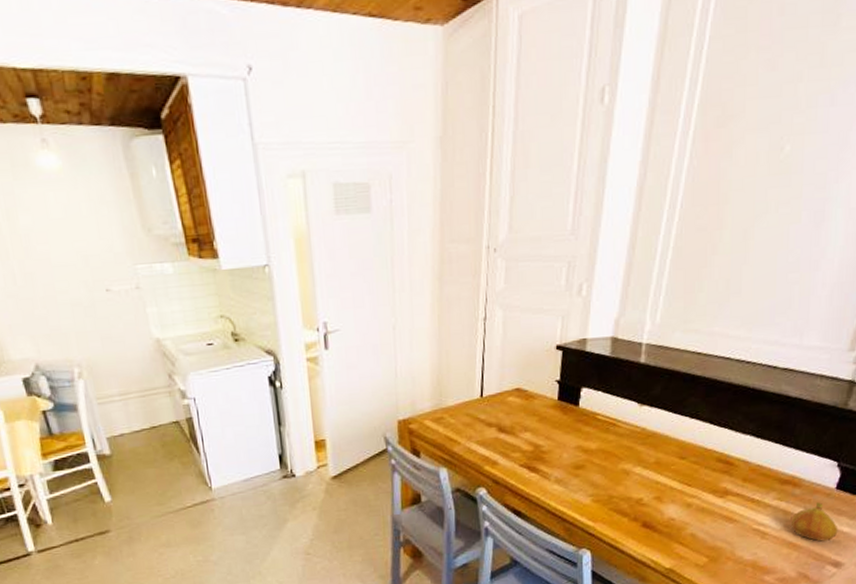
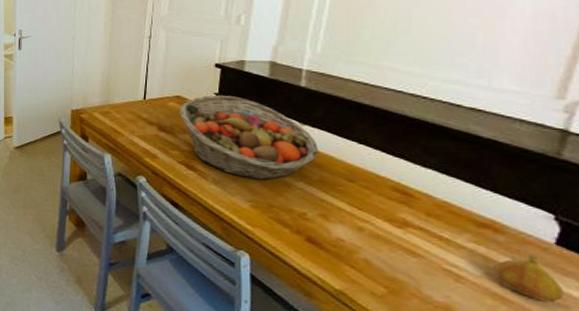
fruit basket: none [519,381,655,472] -> present [179,94,318,181]

